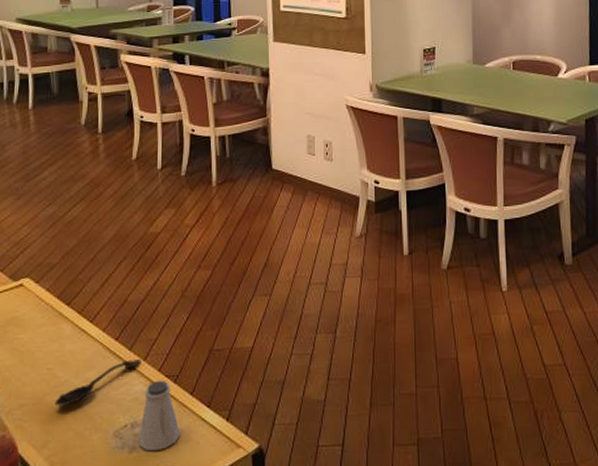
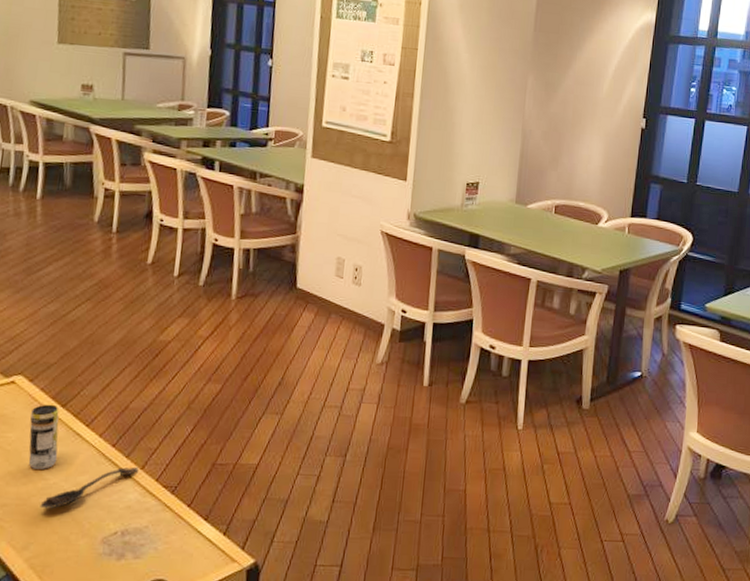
beverage can: none [39,303,67,368] -> present [28,404,59,469]
saltshaker: present [139,380,180,452] -> none [128,490,174,560]

